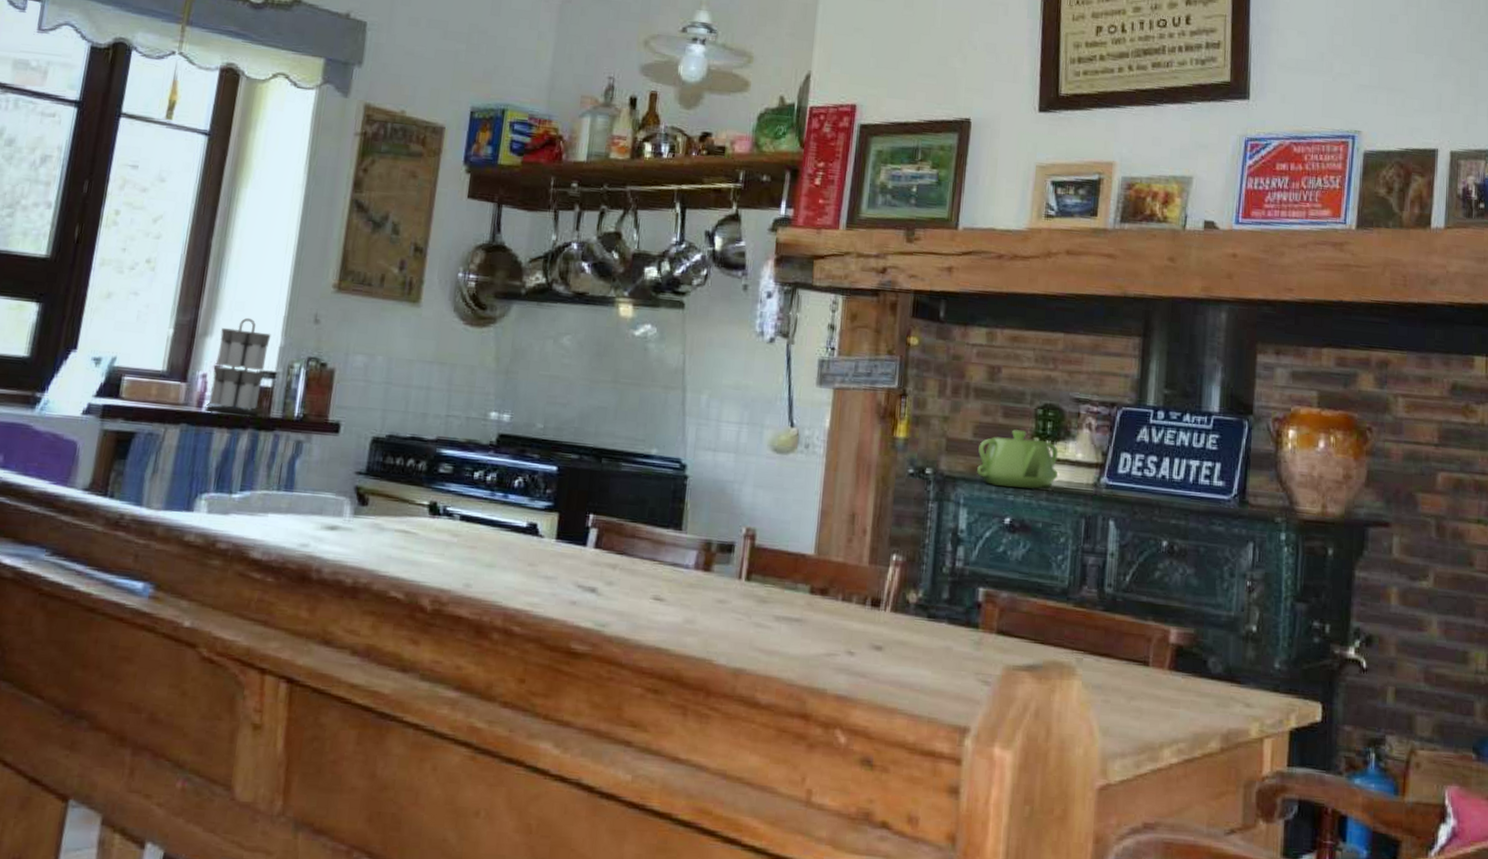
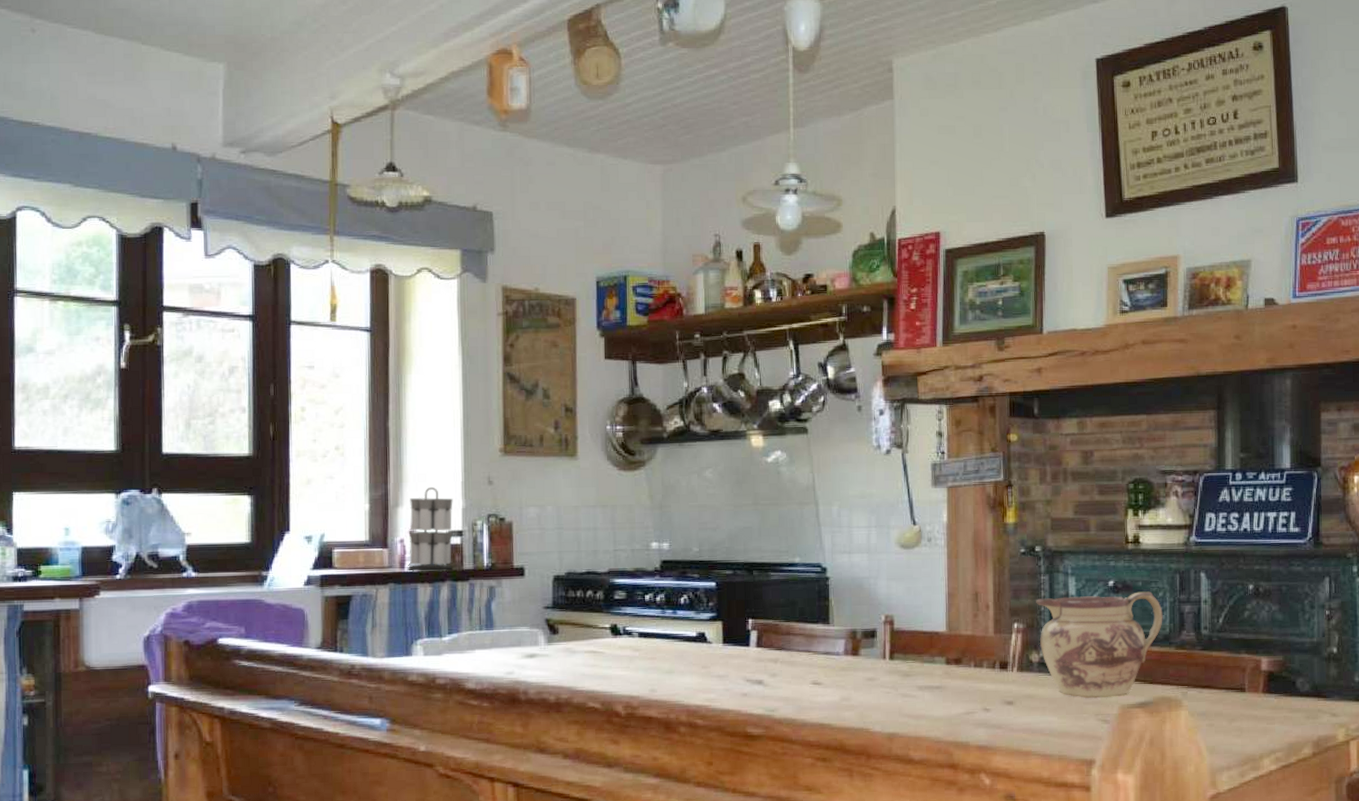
pitcher: none [920,529,1063,654] -> present [1036,591,1163,699]
teapot: present [977,429,1059,490] -> none [1080,504,1152,555]

